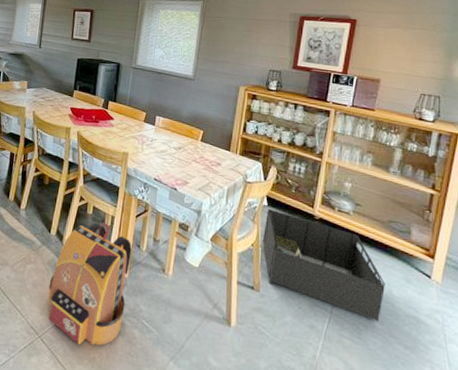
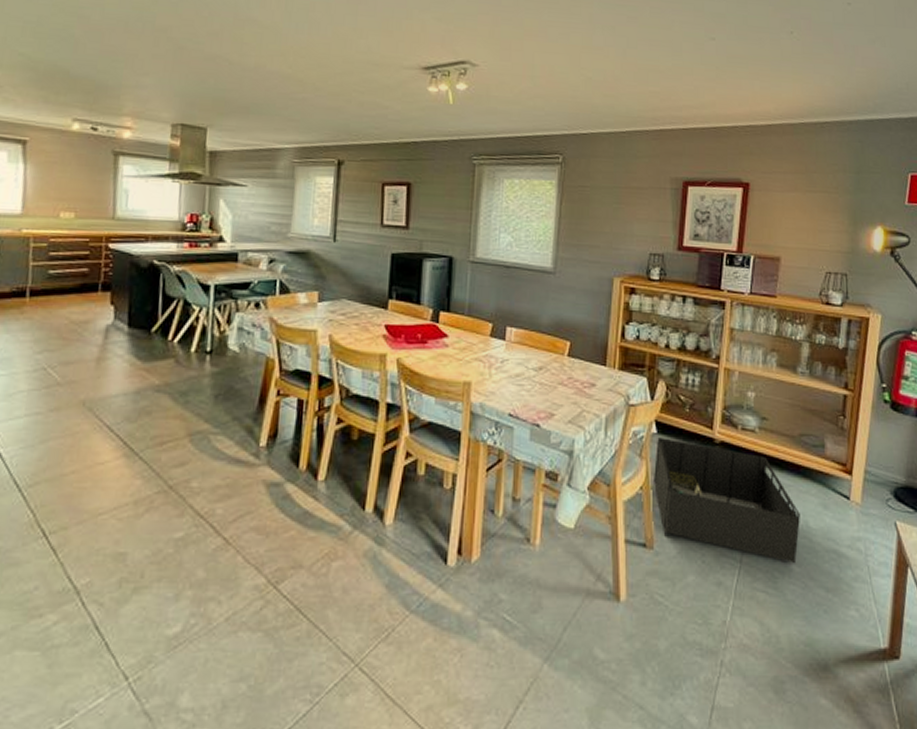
backpack: present [47,223,132,346] -> none [365,485,483,666]

